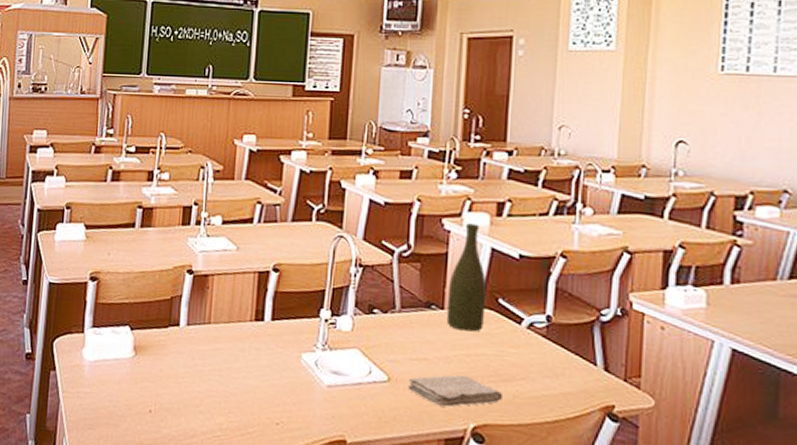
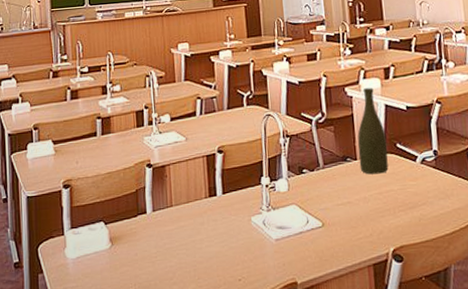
washcloth: present [408,374,504,408] -> none [338,209,412,239]

